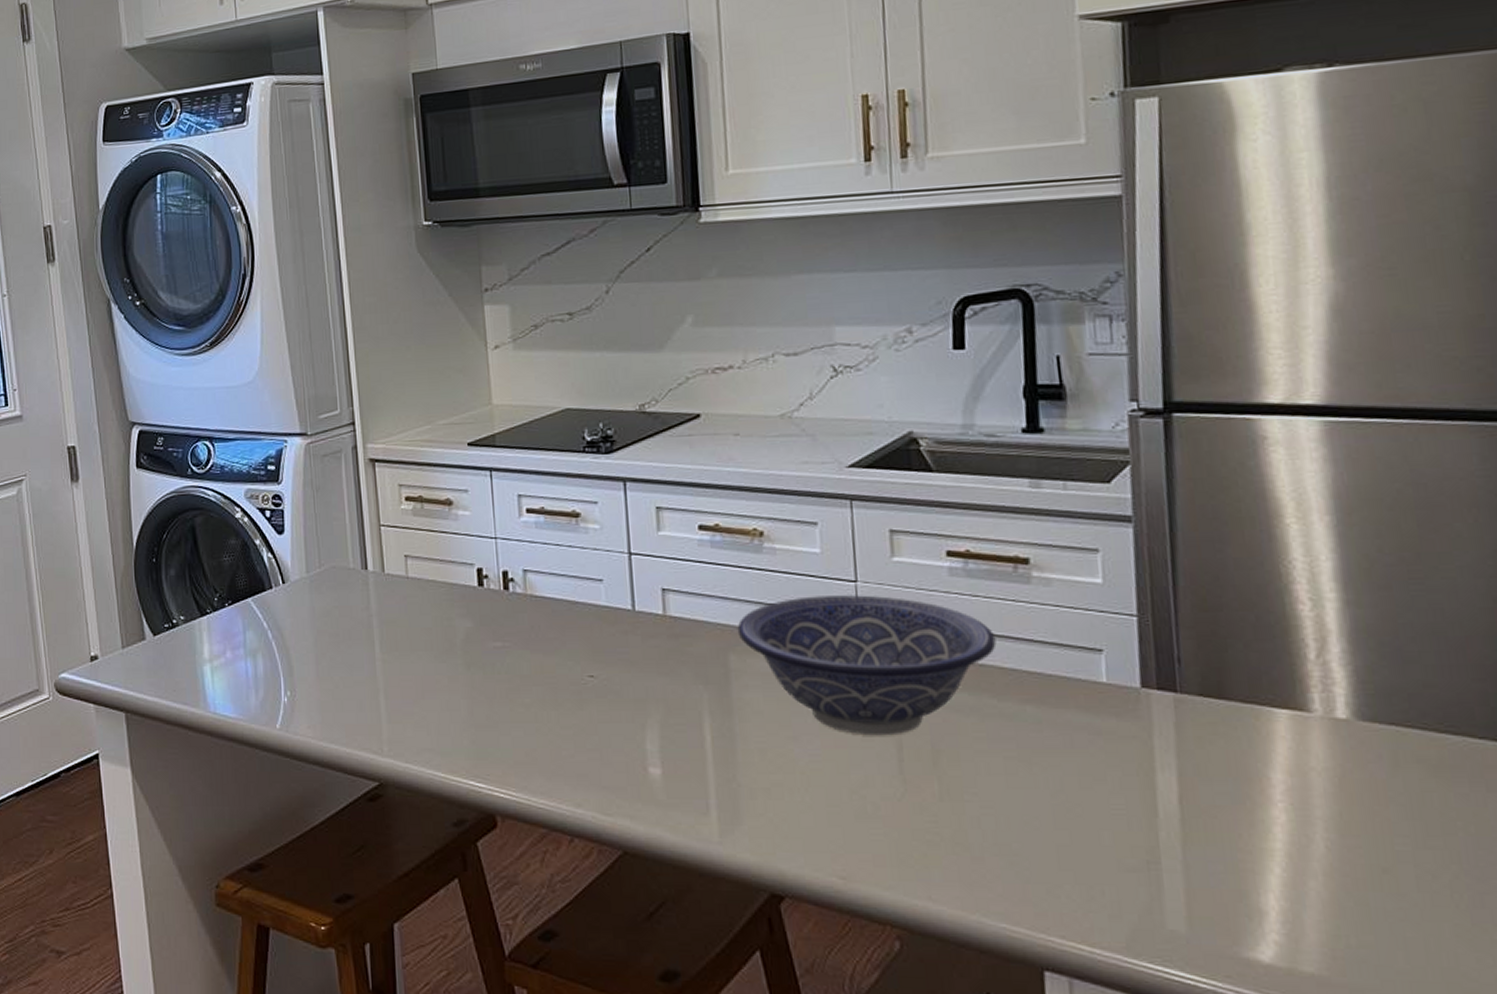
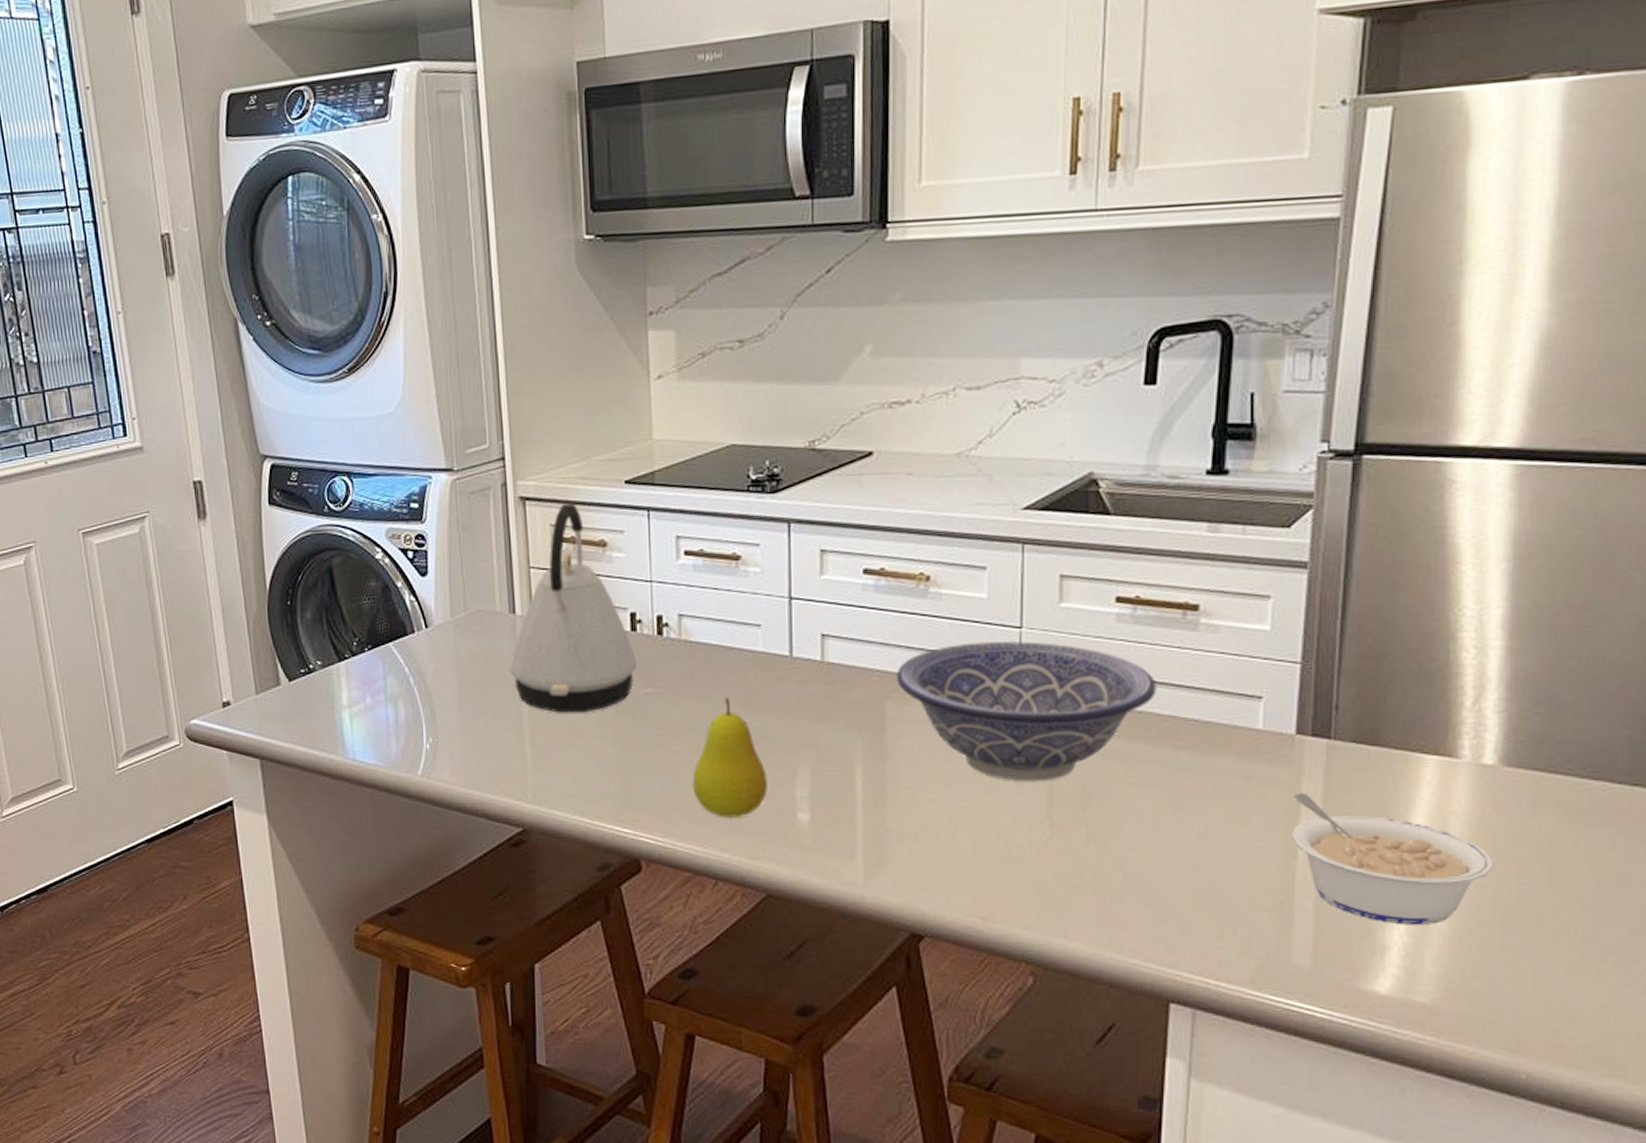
kettle: none [363,465,486,667] -> present [510,503,637,713]
fruit: none [543,651,618,772] -> present [692,697,767,817]
legume: none [1147,748,1363,889] -> present [1292,793,1492,926]

